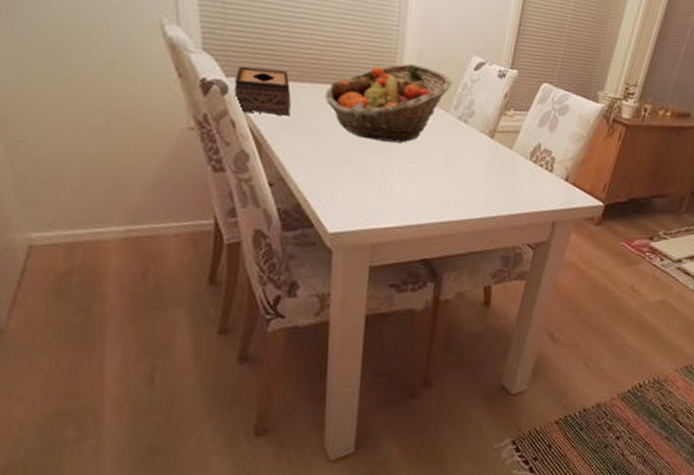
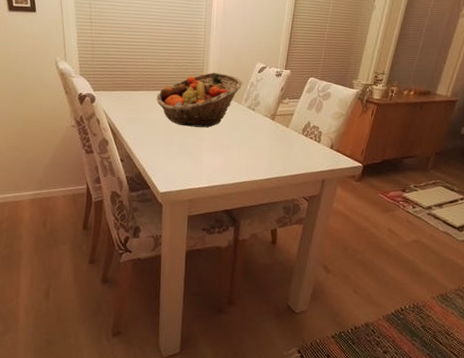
tissue box: present [234,66,291,116] -> none [99,83,135,114]

